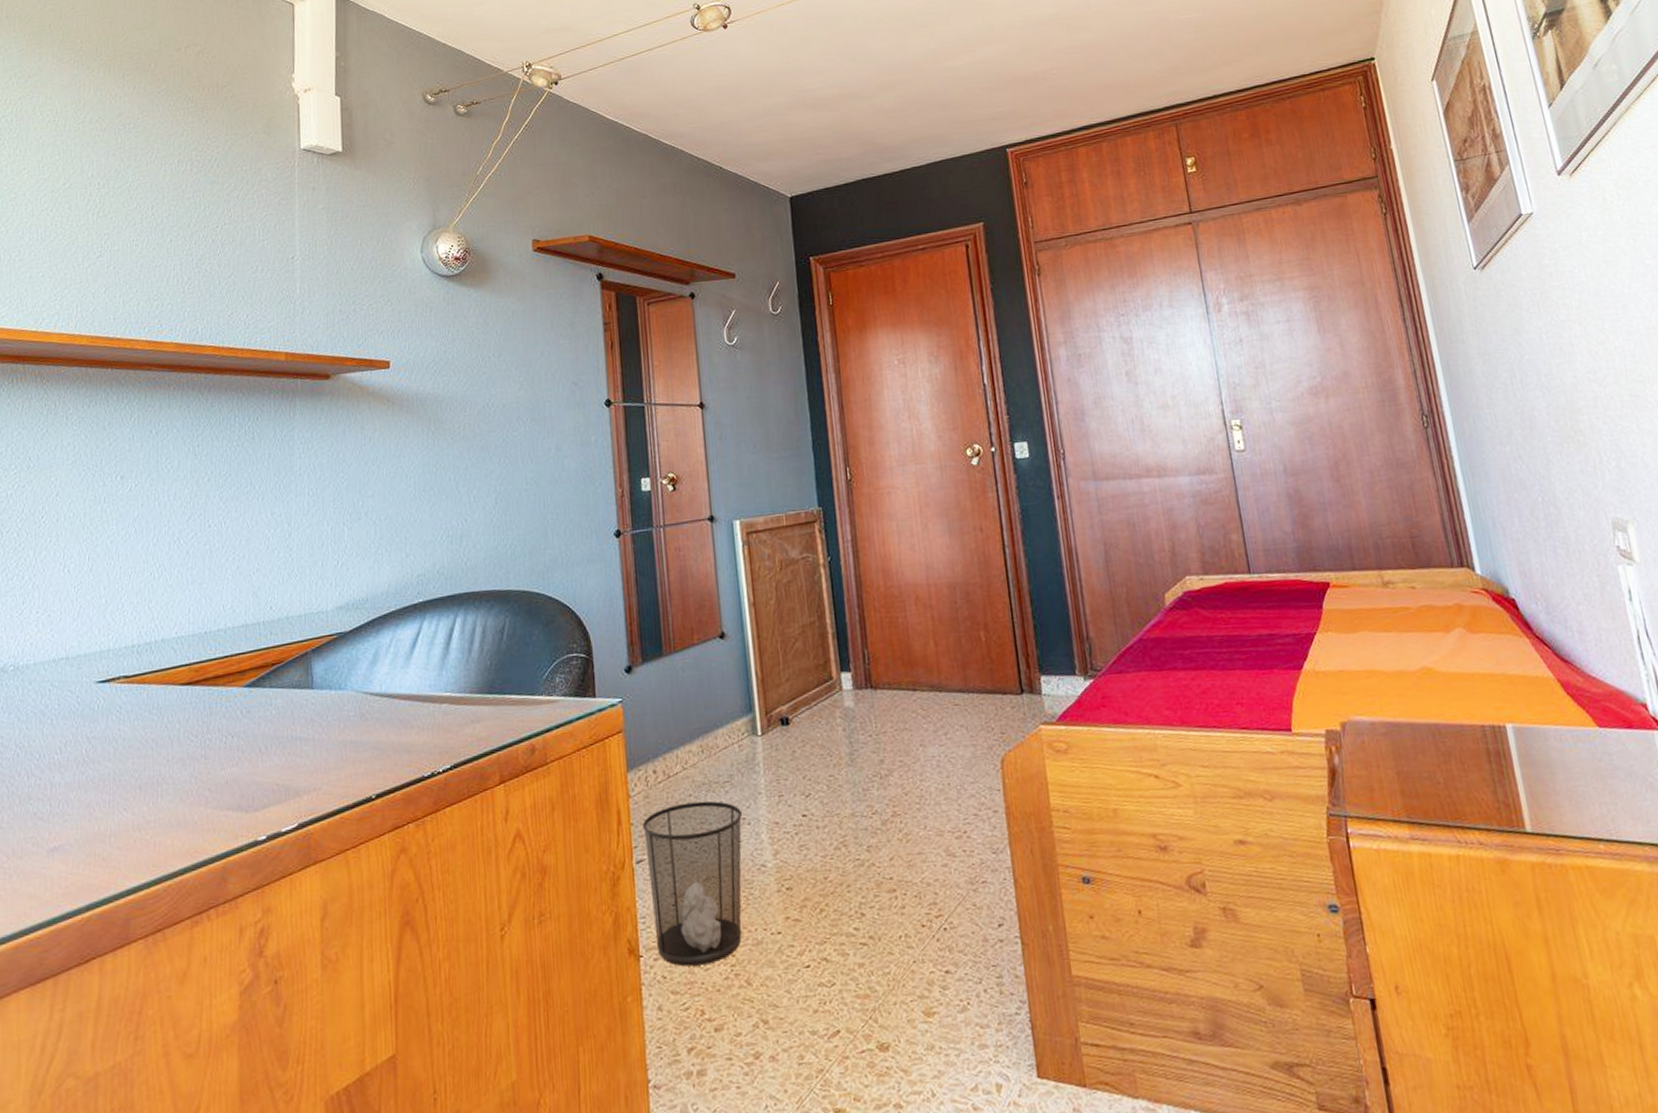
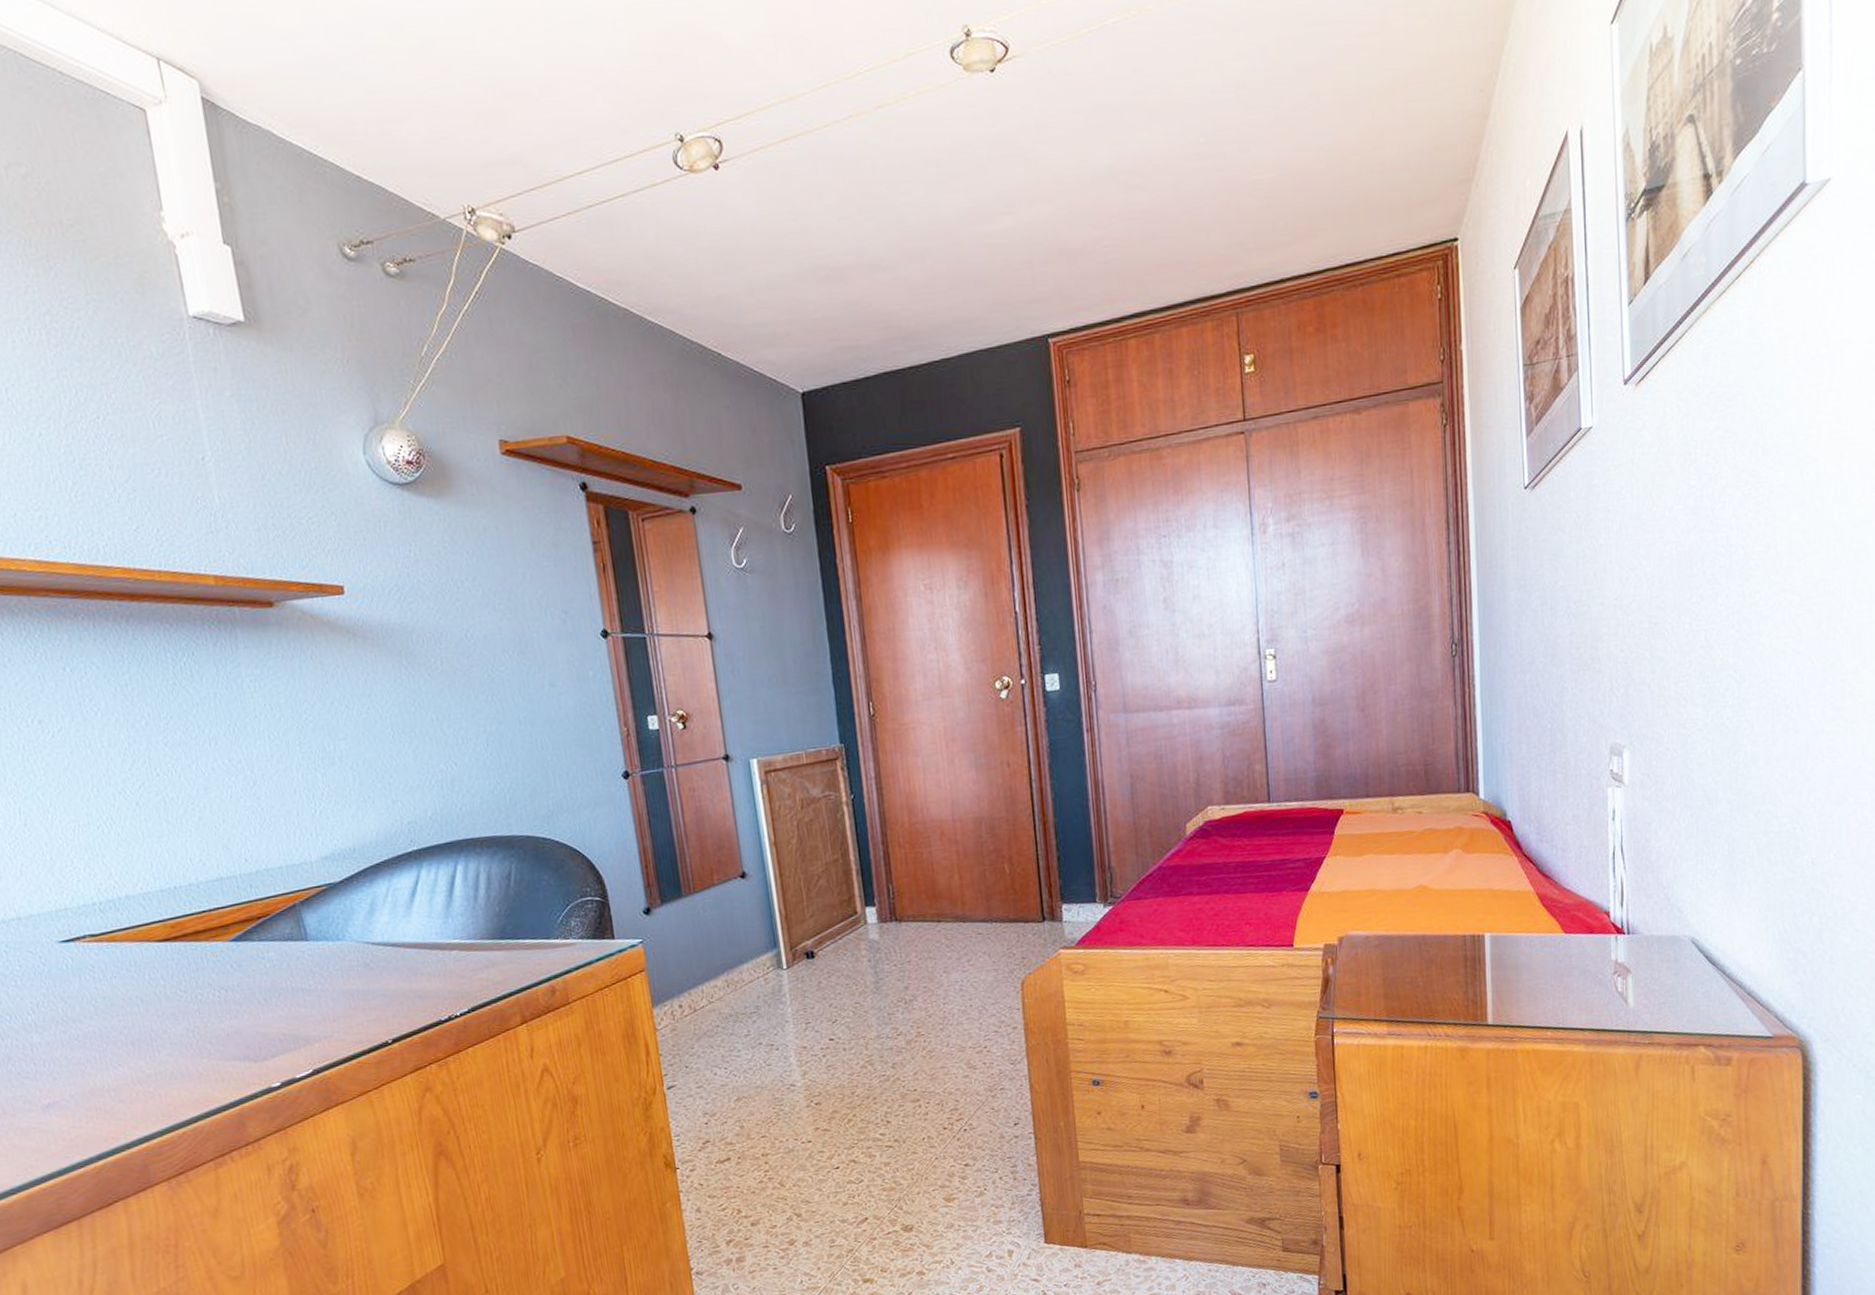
waste bin: present [642,800,743,967] -> none [671,1030,774,1175]

